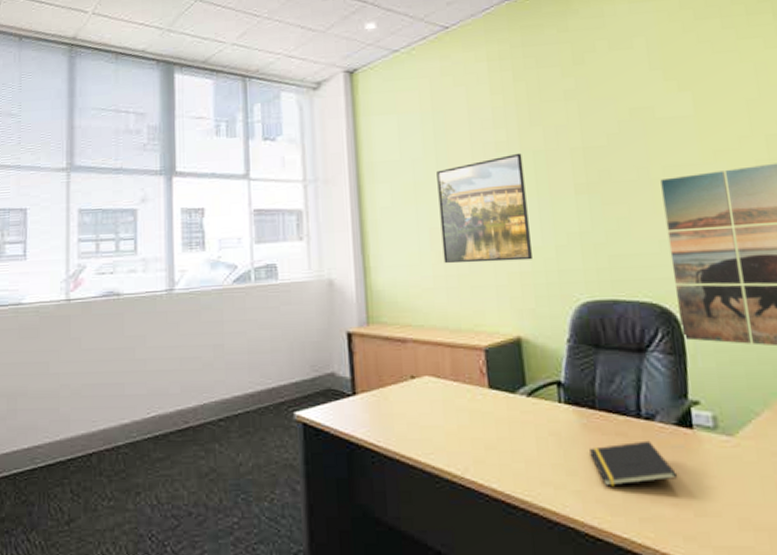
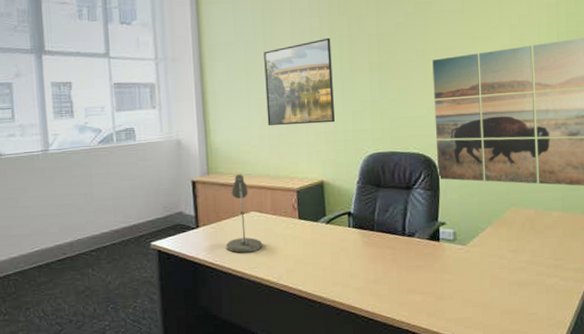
desk lamp: none [391,325,441,432] -> present [225,174,263,253]
notepad: present [589,440,677,486] -> none [368,251,426,284]

